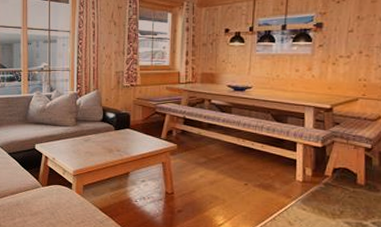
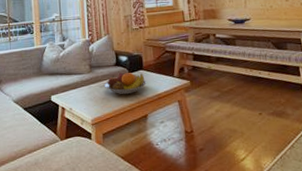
fruit bowl: none [88,129,132,151] -> present [103,72,147,95]

